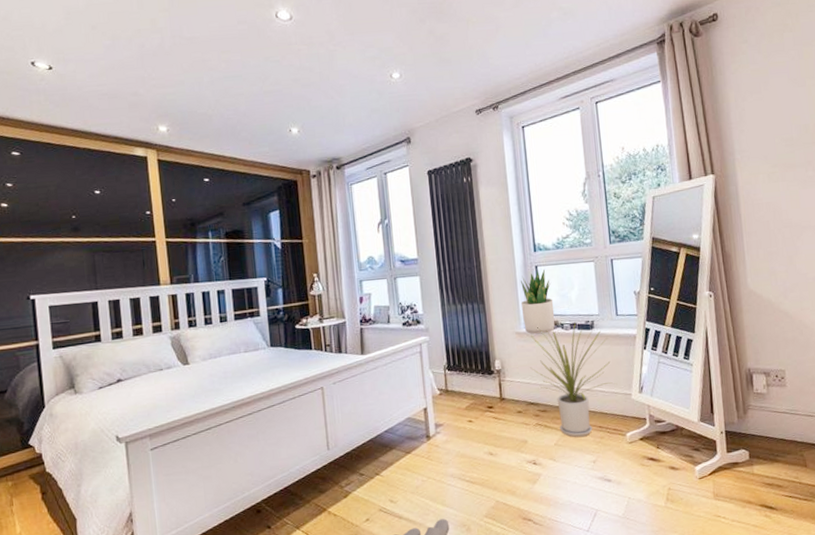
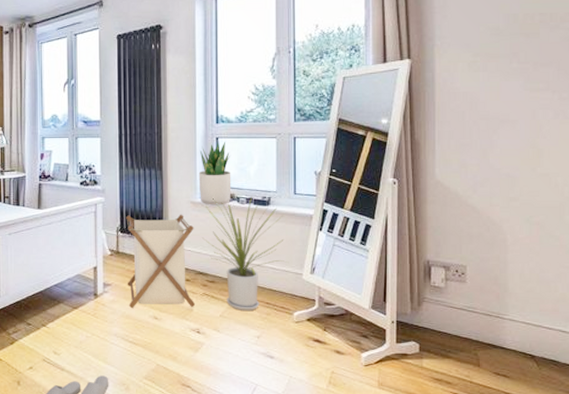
laundry basket: none [452,346,529,446] -> present [126,214,195,308]

